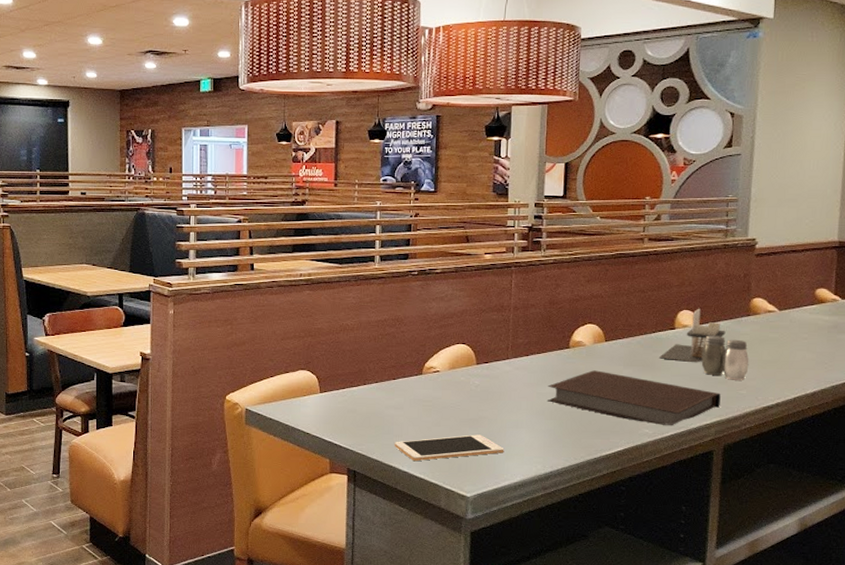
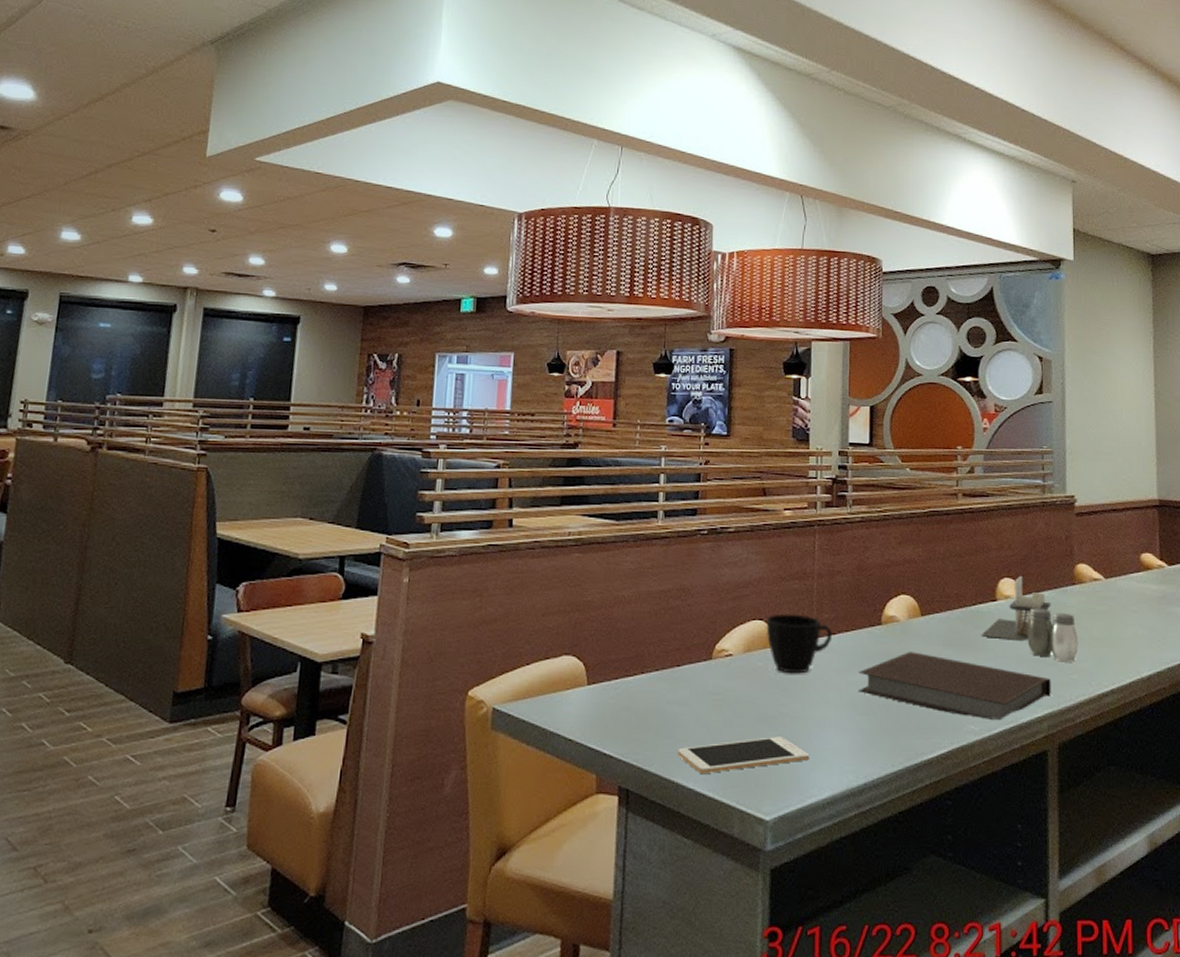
cup: none [468,339,526,387] -> present [766,613,833,674]

